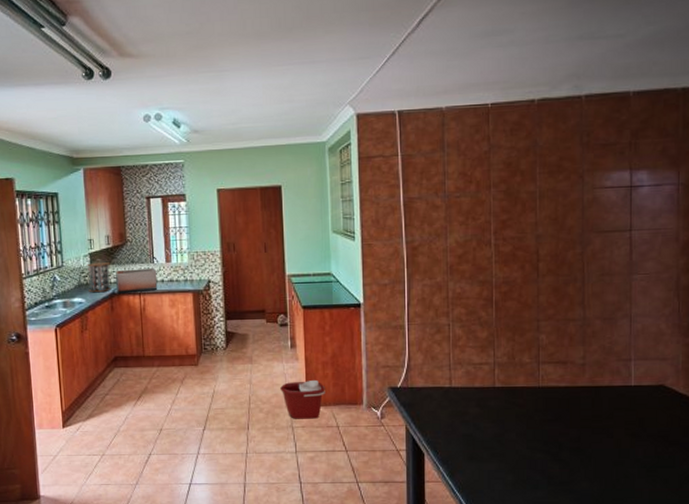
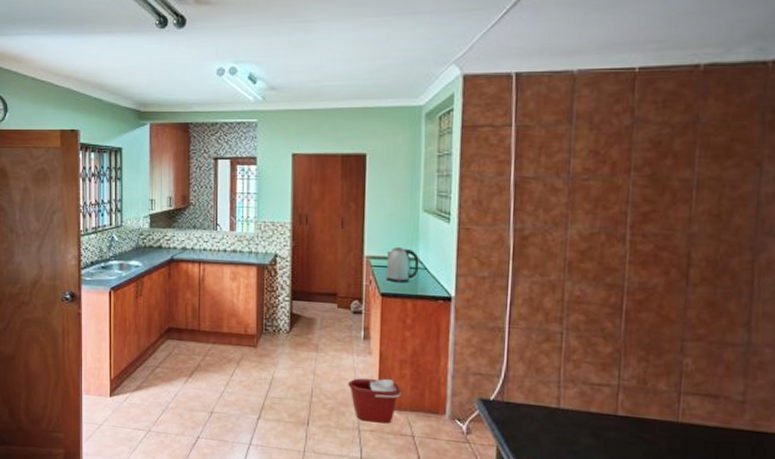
spice rack: present [87,259,112,293] -> none [146,221,171,258]
toaster: present [114,268,158,294] -> none [173,235,220,261]
kettle: none [304,265,332,296] -> present [386,247,419,283]

